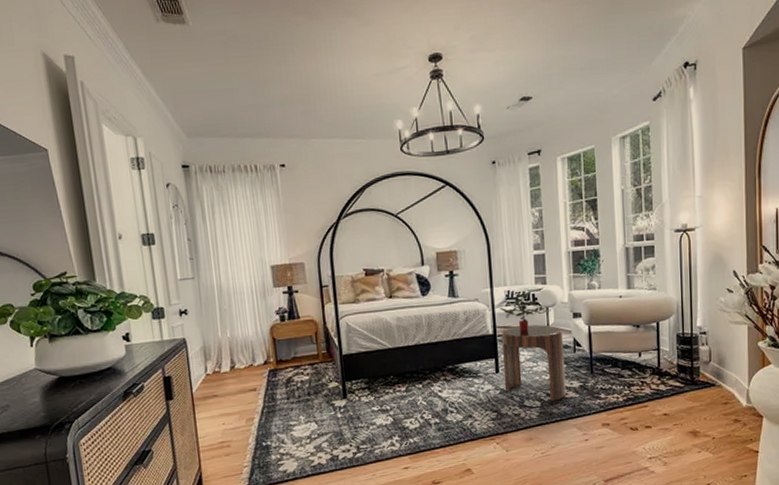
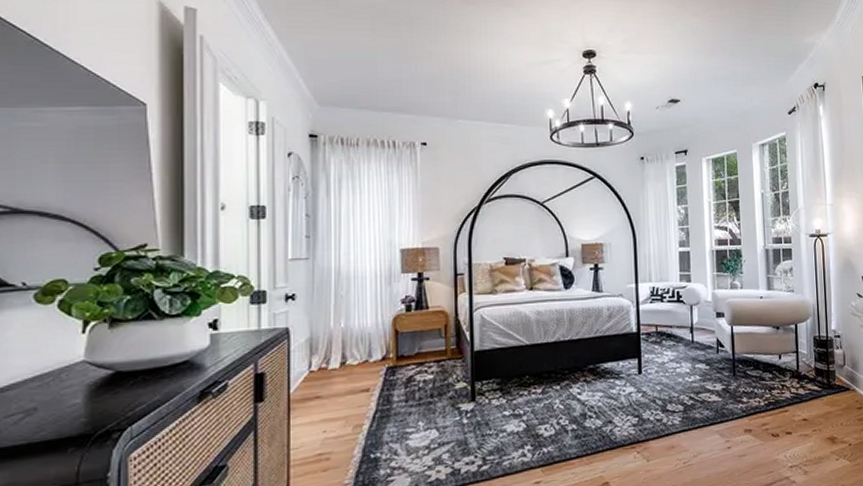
potted plant: present [500,291,551,331] -> none [645,288,695,330]
side table: present [502,324,567,401] -> none [646,323,710,406]

